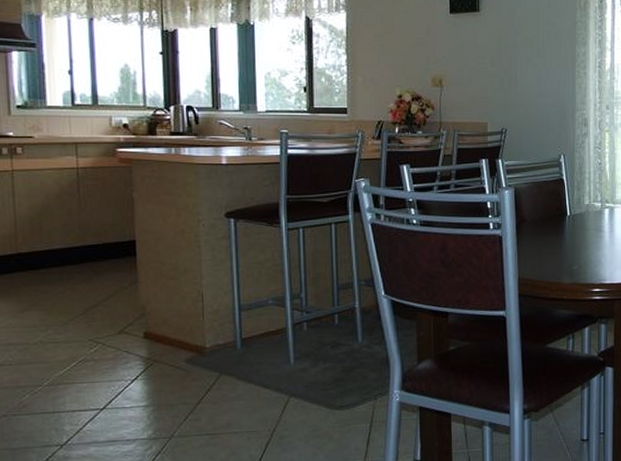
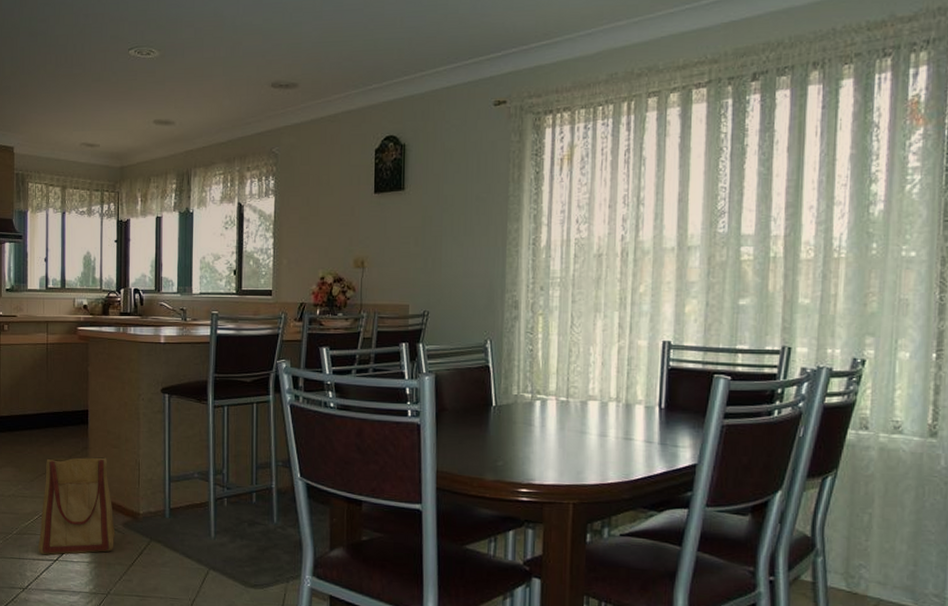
shopping bag: none [77,291,178,405] -> present [37,457,115,555]

